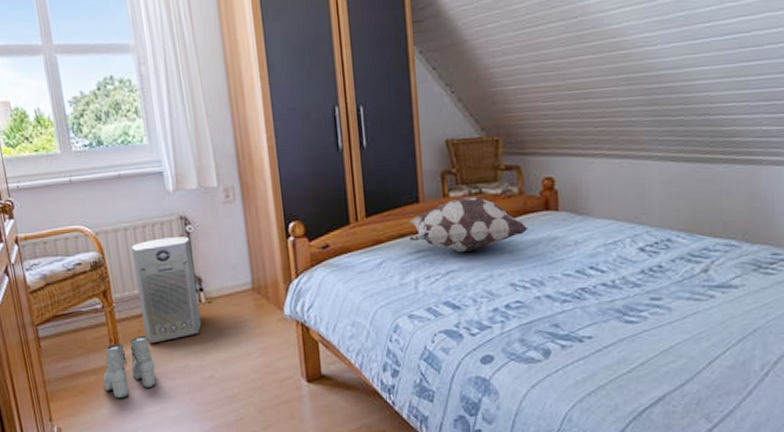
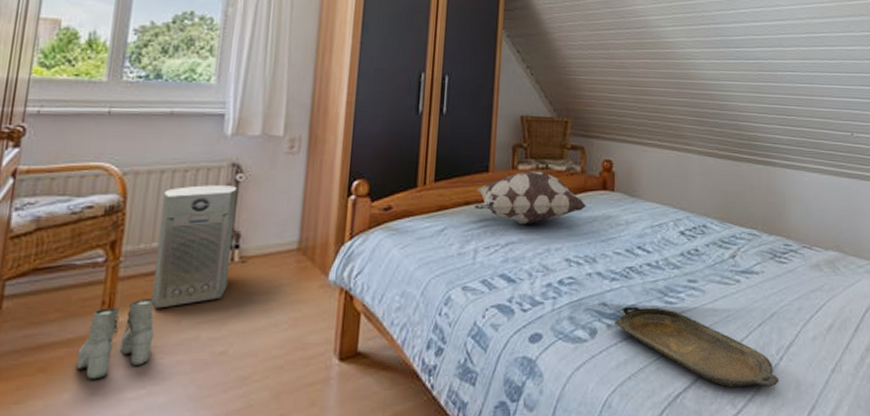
serving tray: none [569,327,764,403] -> present [614,306,779,388]

